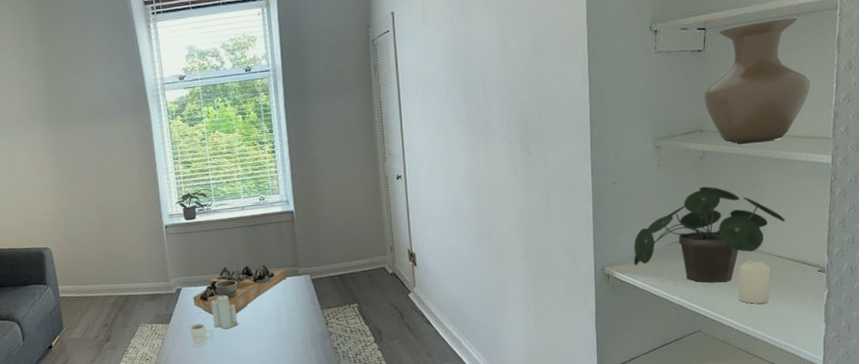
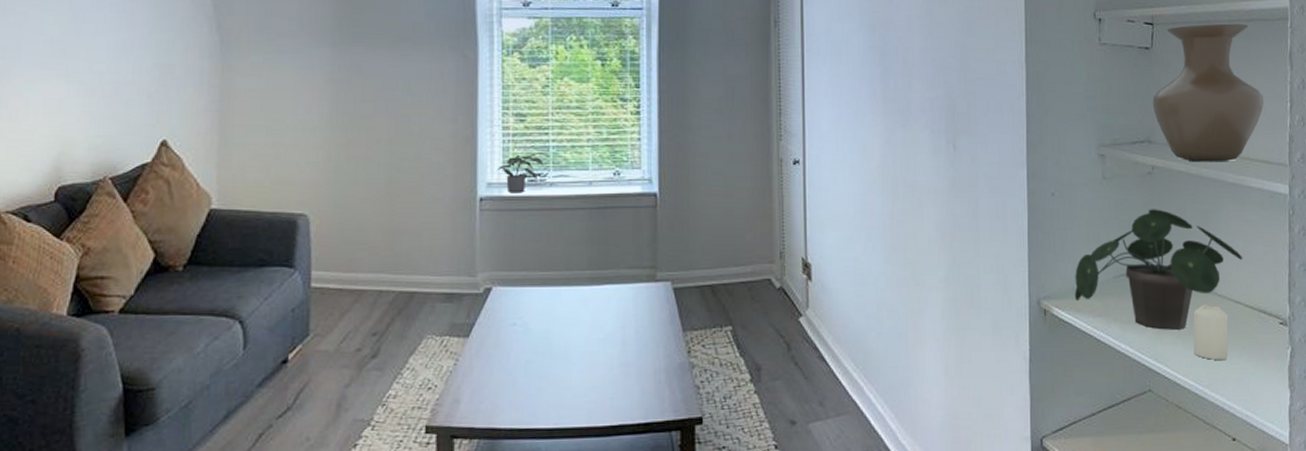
mug: present [189,323,214,348] -> none [496,340,531,375]
decorative tray: present [193,265,287,315] -> none [506,262,641,330]
candle: present [211,294,238,330] -> none [531,300,567,351]

